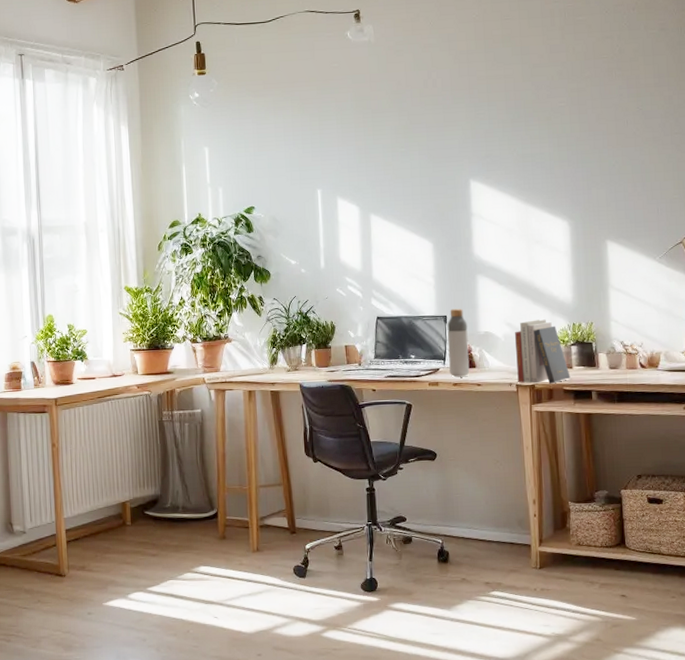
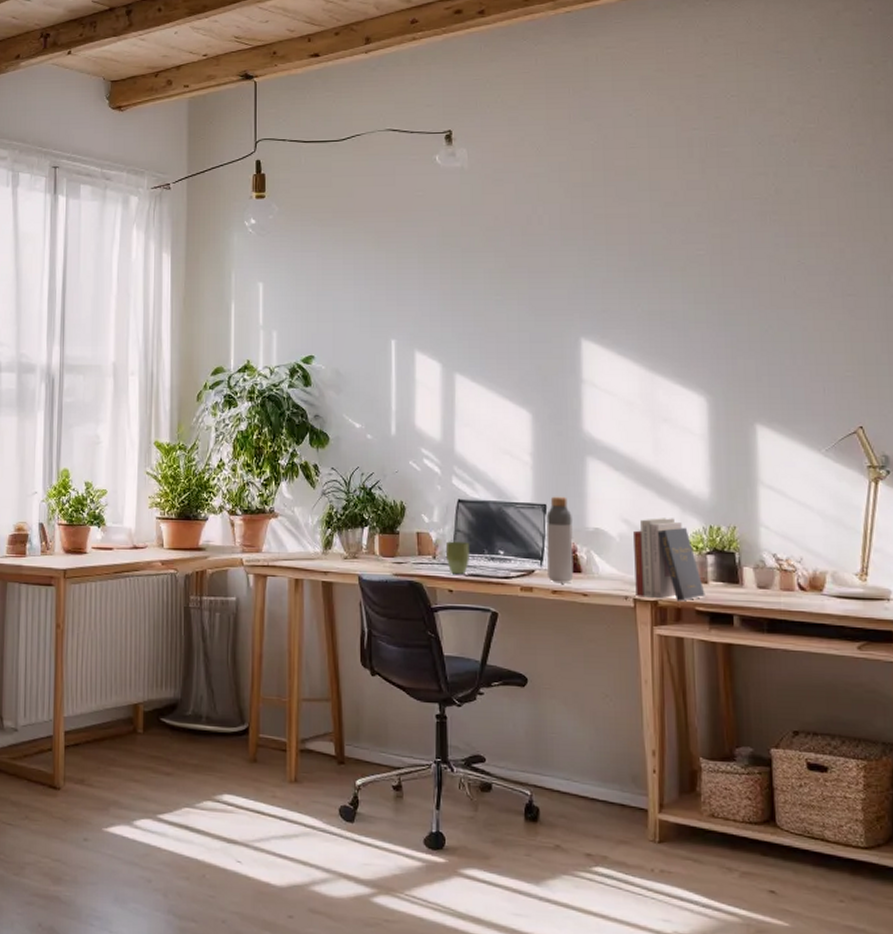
mug: none [368,350,388,376] -> present [445,541,470,574]

